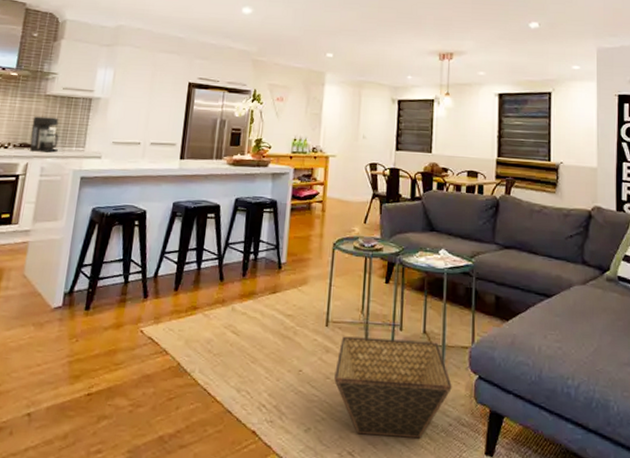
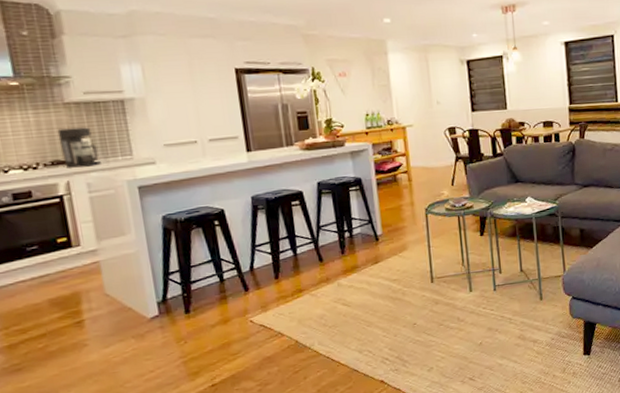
basket: present [334,336,452,439] -> none [446,277,551,363]

